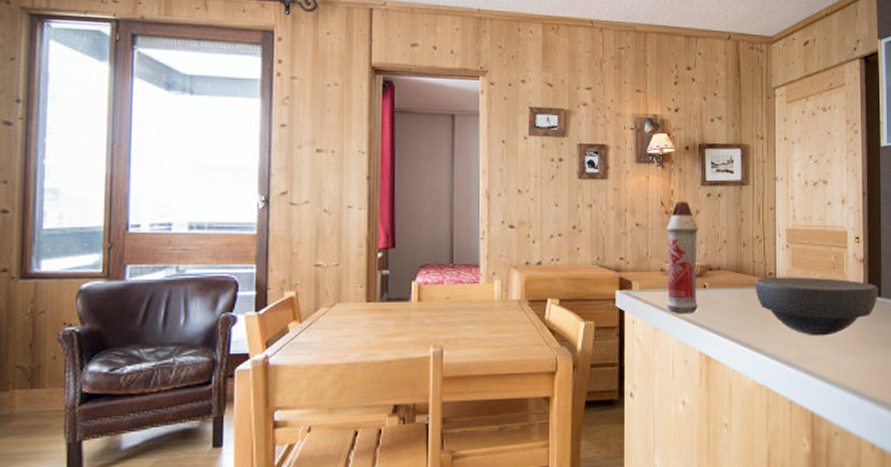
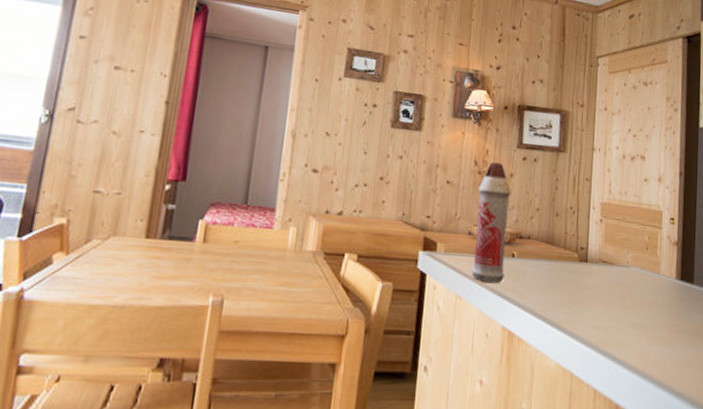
bowl: present [755,277,878,336] -> none [565,251,691,321]

